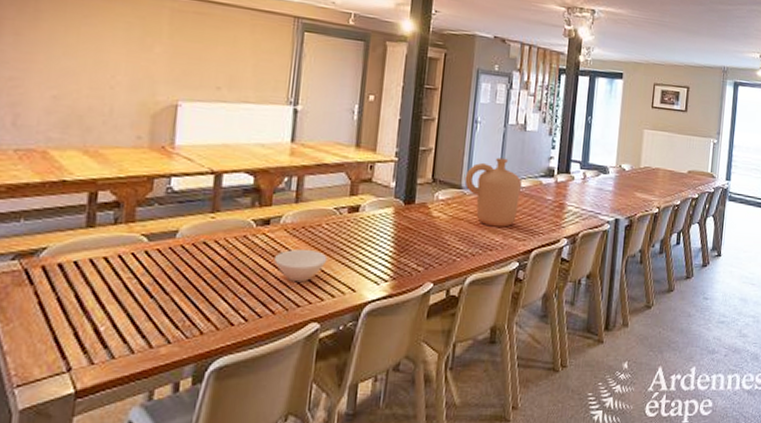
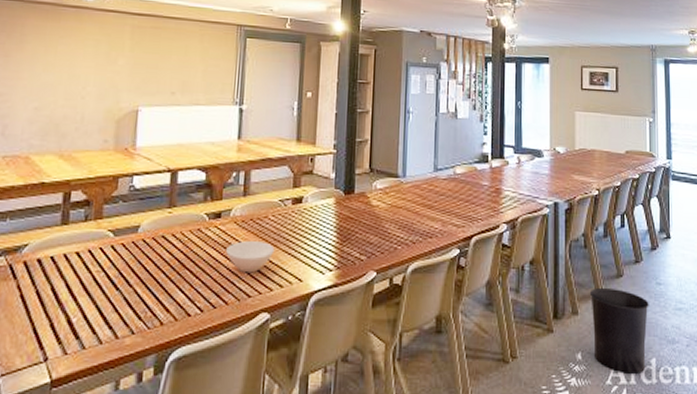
water jug: present [465,157,522,228] -> none [401,146,456,214]
waste bin: none [640,301,695,381] -> present [589,287,649,374]

